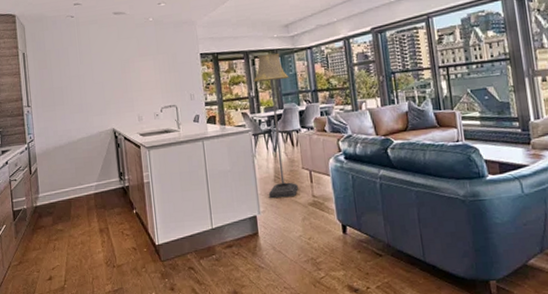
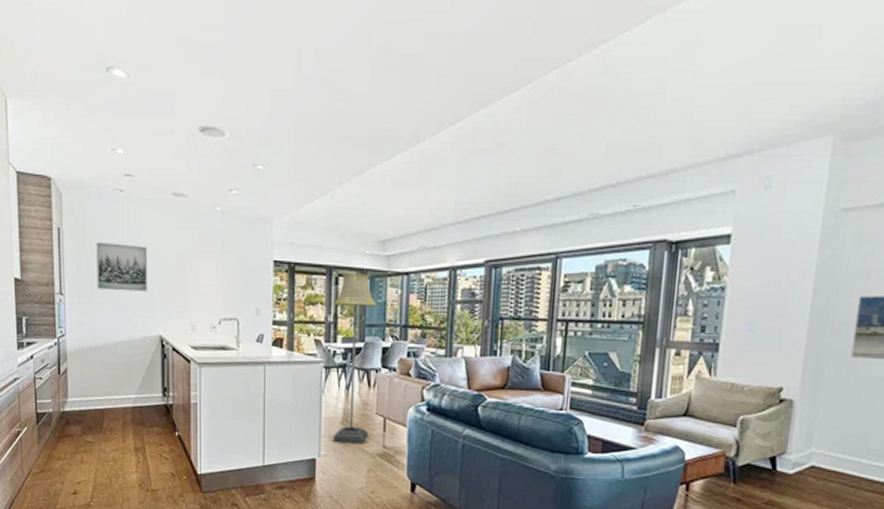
wall art: none [54,57,100,98] -> present [96,242,148,292]

